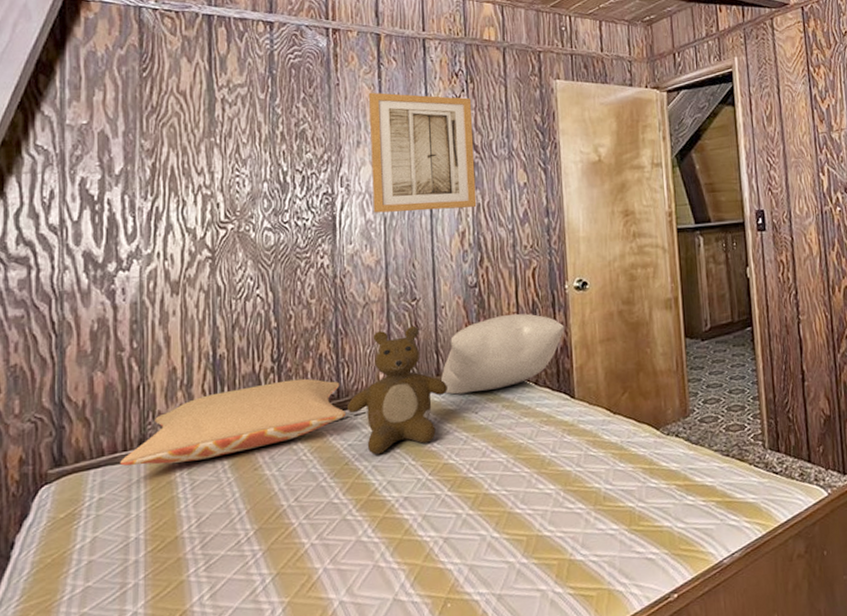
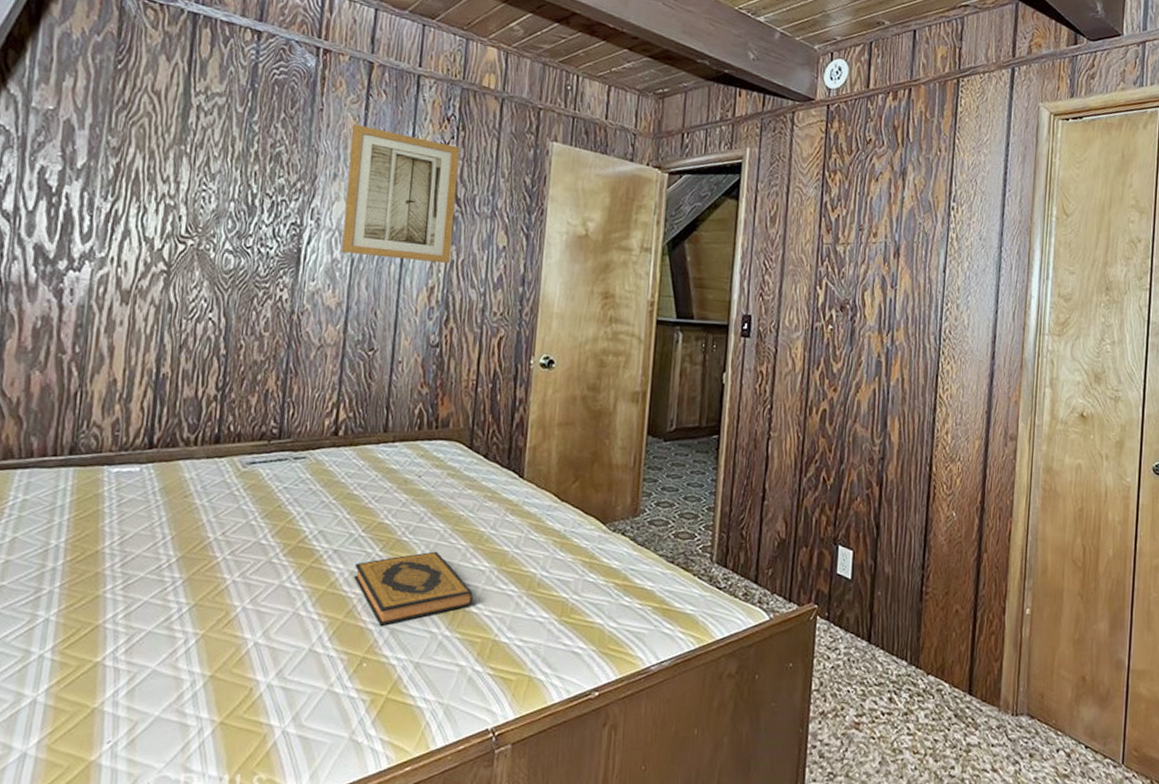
pillow: present [120,378,347,466] -> none [48,411,286,478]
teddy bear: present [346,325,447,455] -> none [287,376,394,503]
hardback book: none [427,482,543,564] -> present [354,551,473,626]
pillow: present [441,313,565,395] -> none [388,380,524,456]

